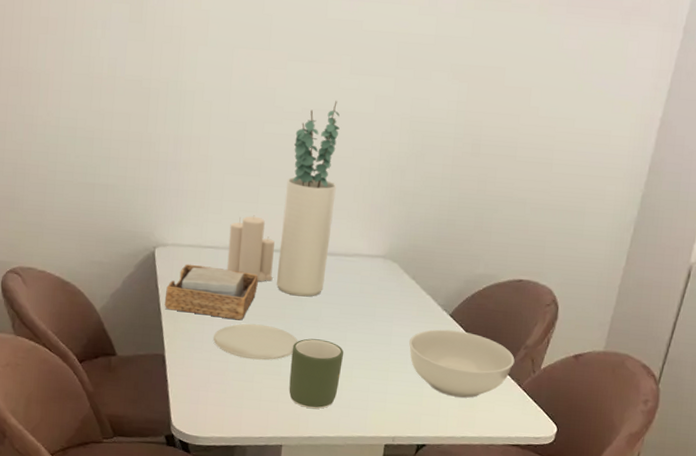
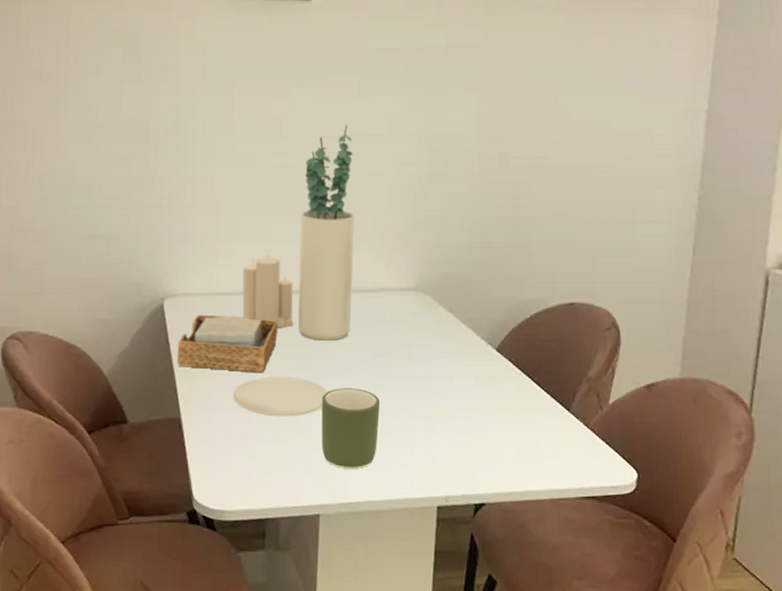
bowl: present [409,329,515,398] -> none [453,366,577,444]

